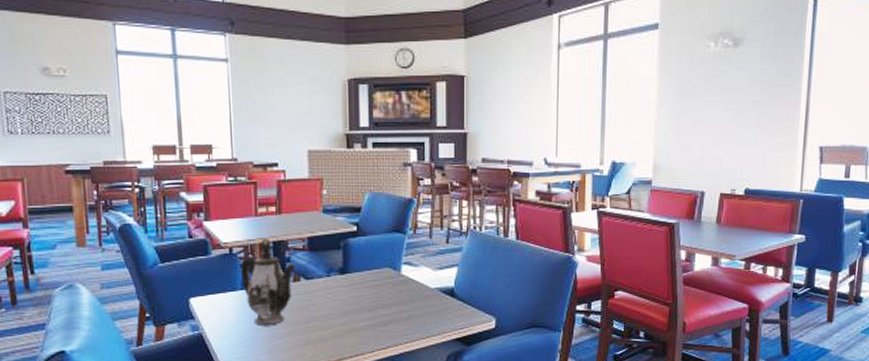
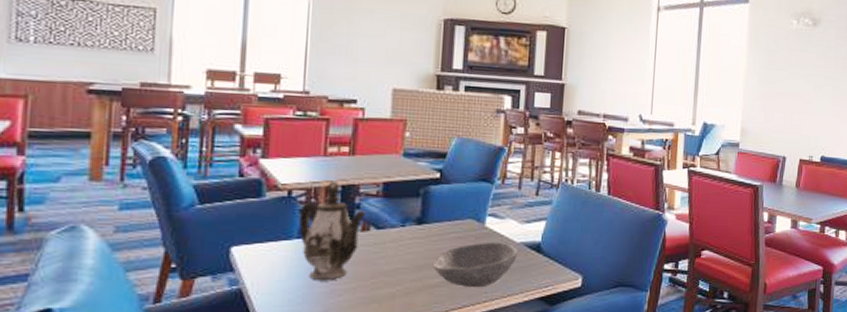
bowl: none [357,288,433,331] -> present [433,242,517,288]

